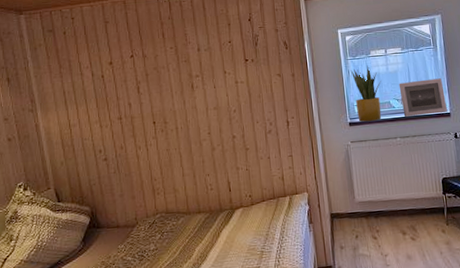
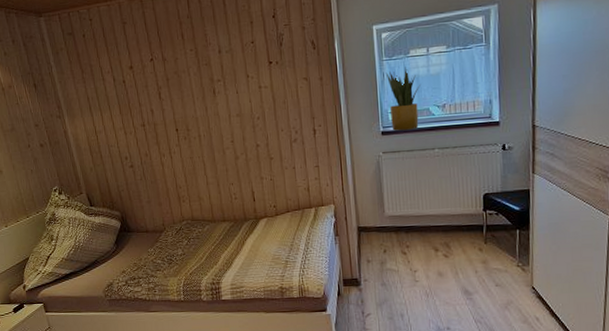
picture frame: present [398,78,447,118] -> none [440,81,496,127]

